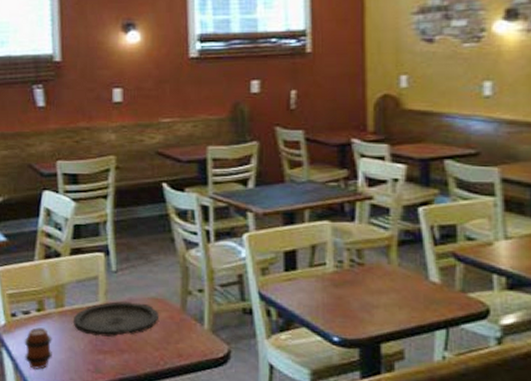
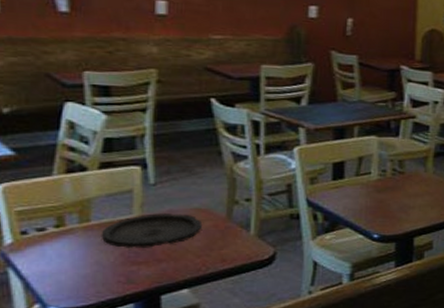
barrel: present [24,327,52,370] -> none [37,244,75,286]

